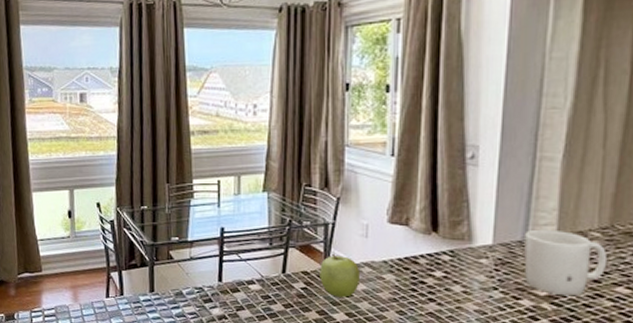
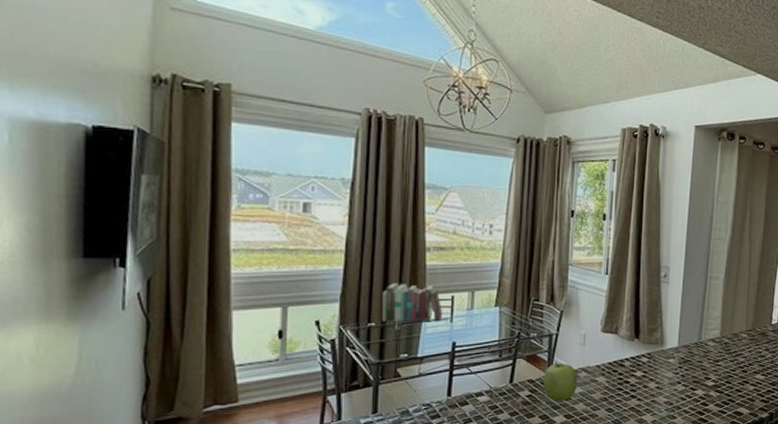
books: none [152,167,210,207] -> present [381,283,443,322]
mug: present [523,229,608,297] -> none [698,333,751,385]

